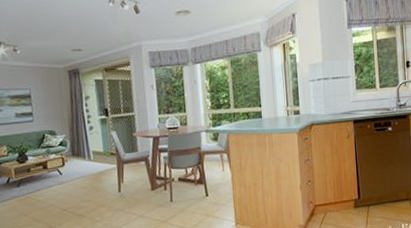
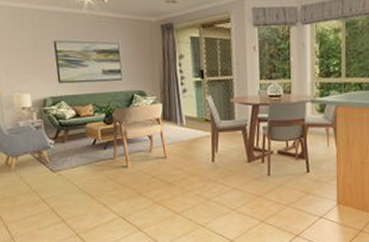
armchair: none [25,141,78,203] -> present [112,103,168,168]

